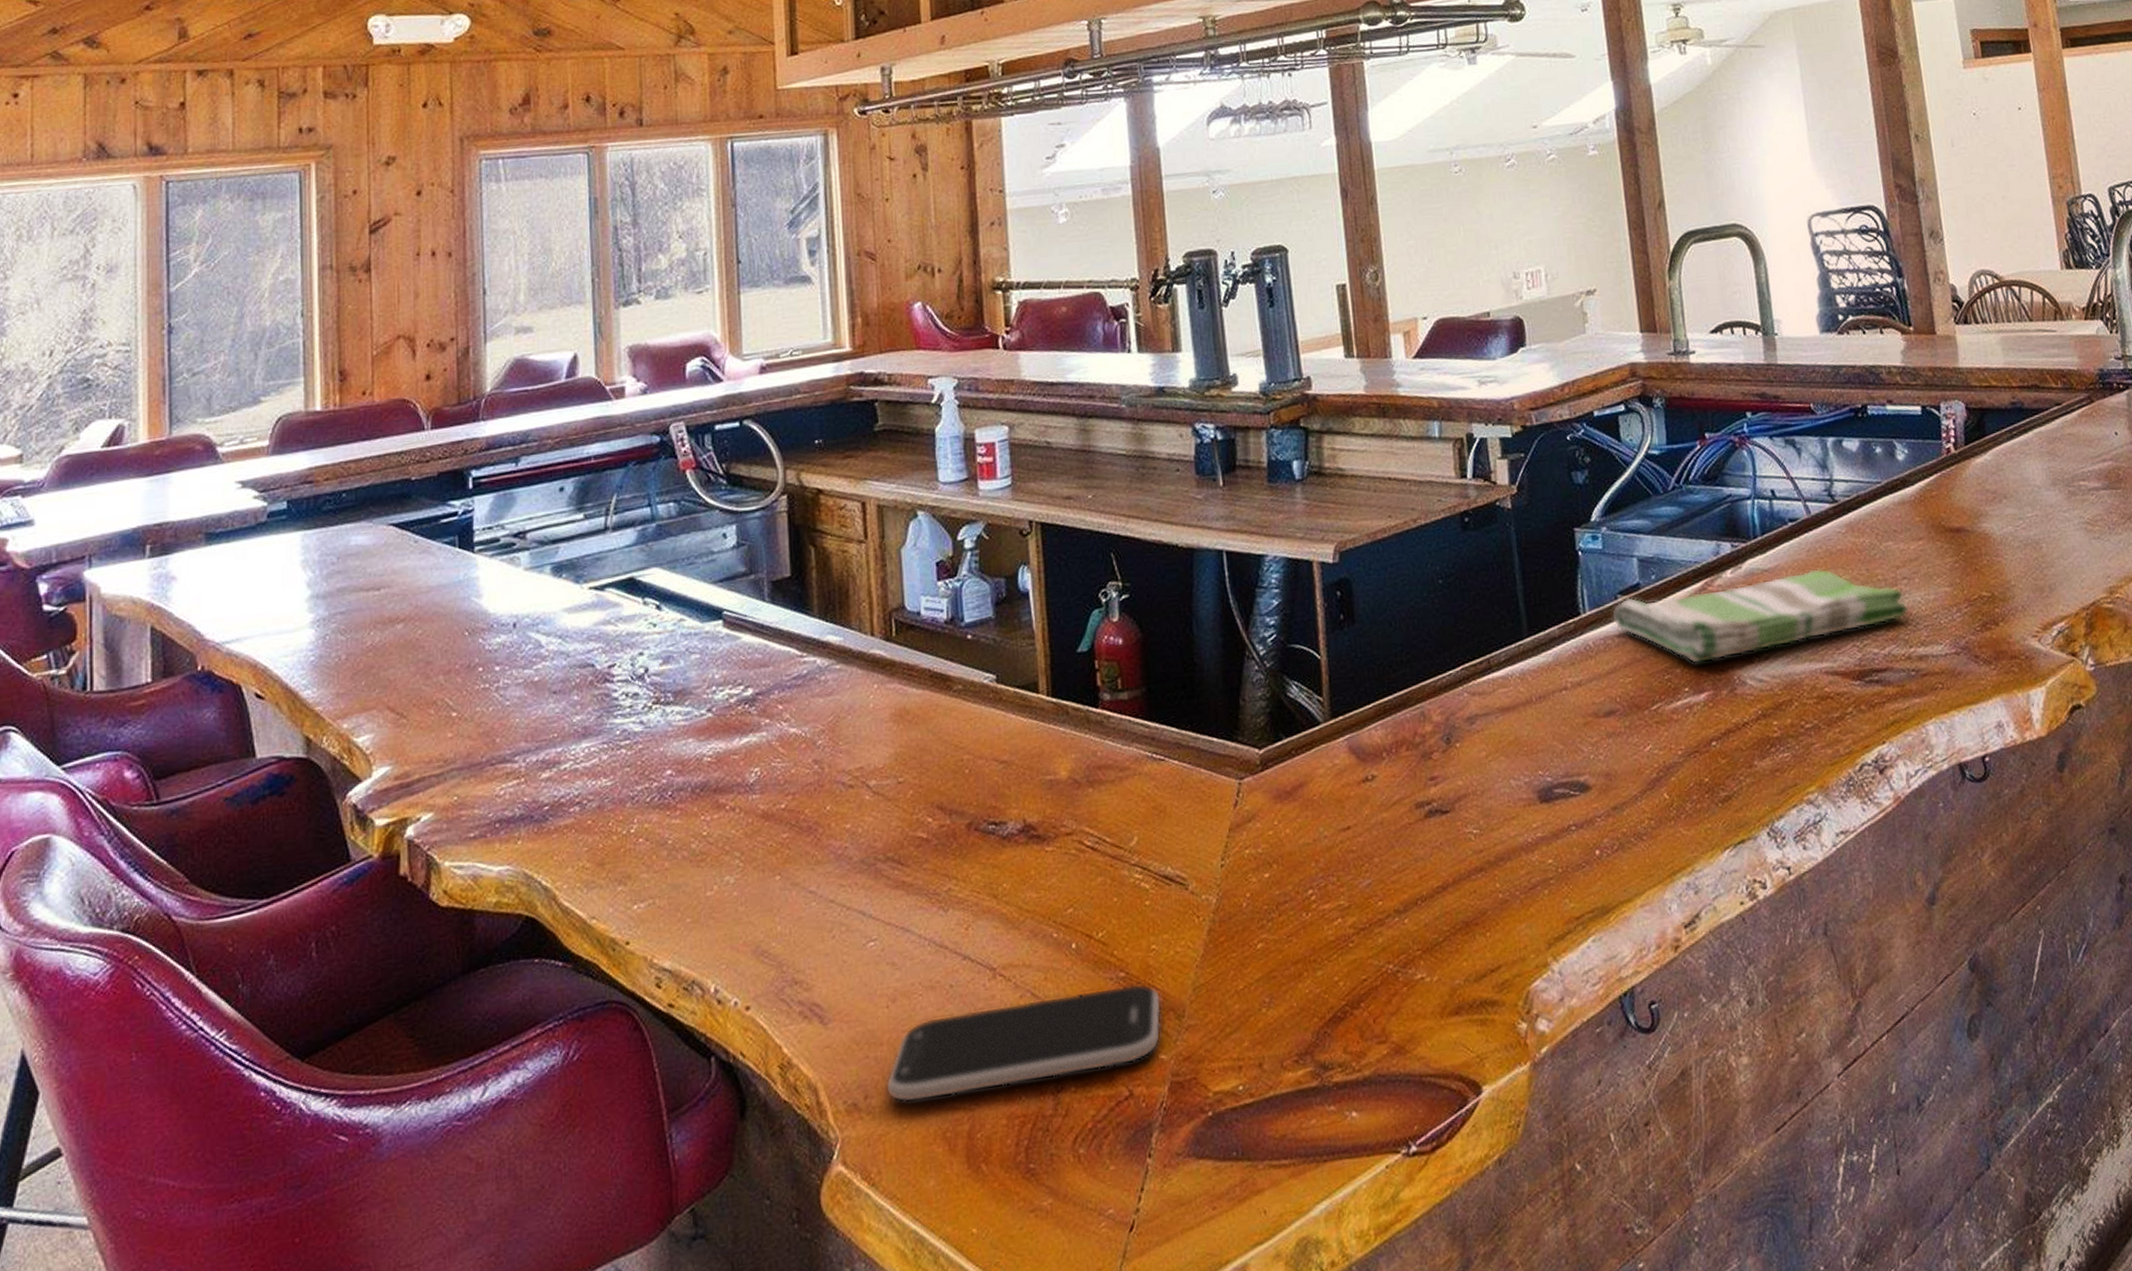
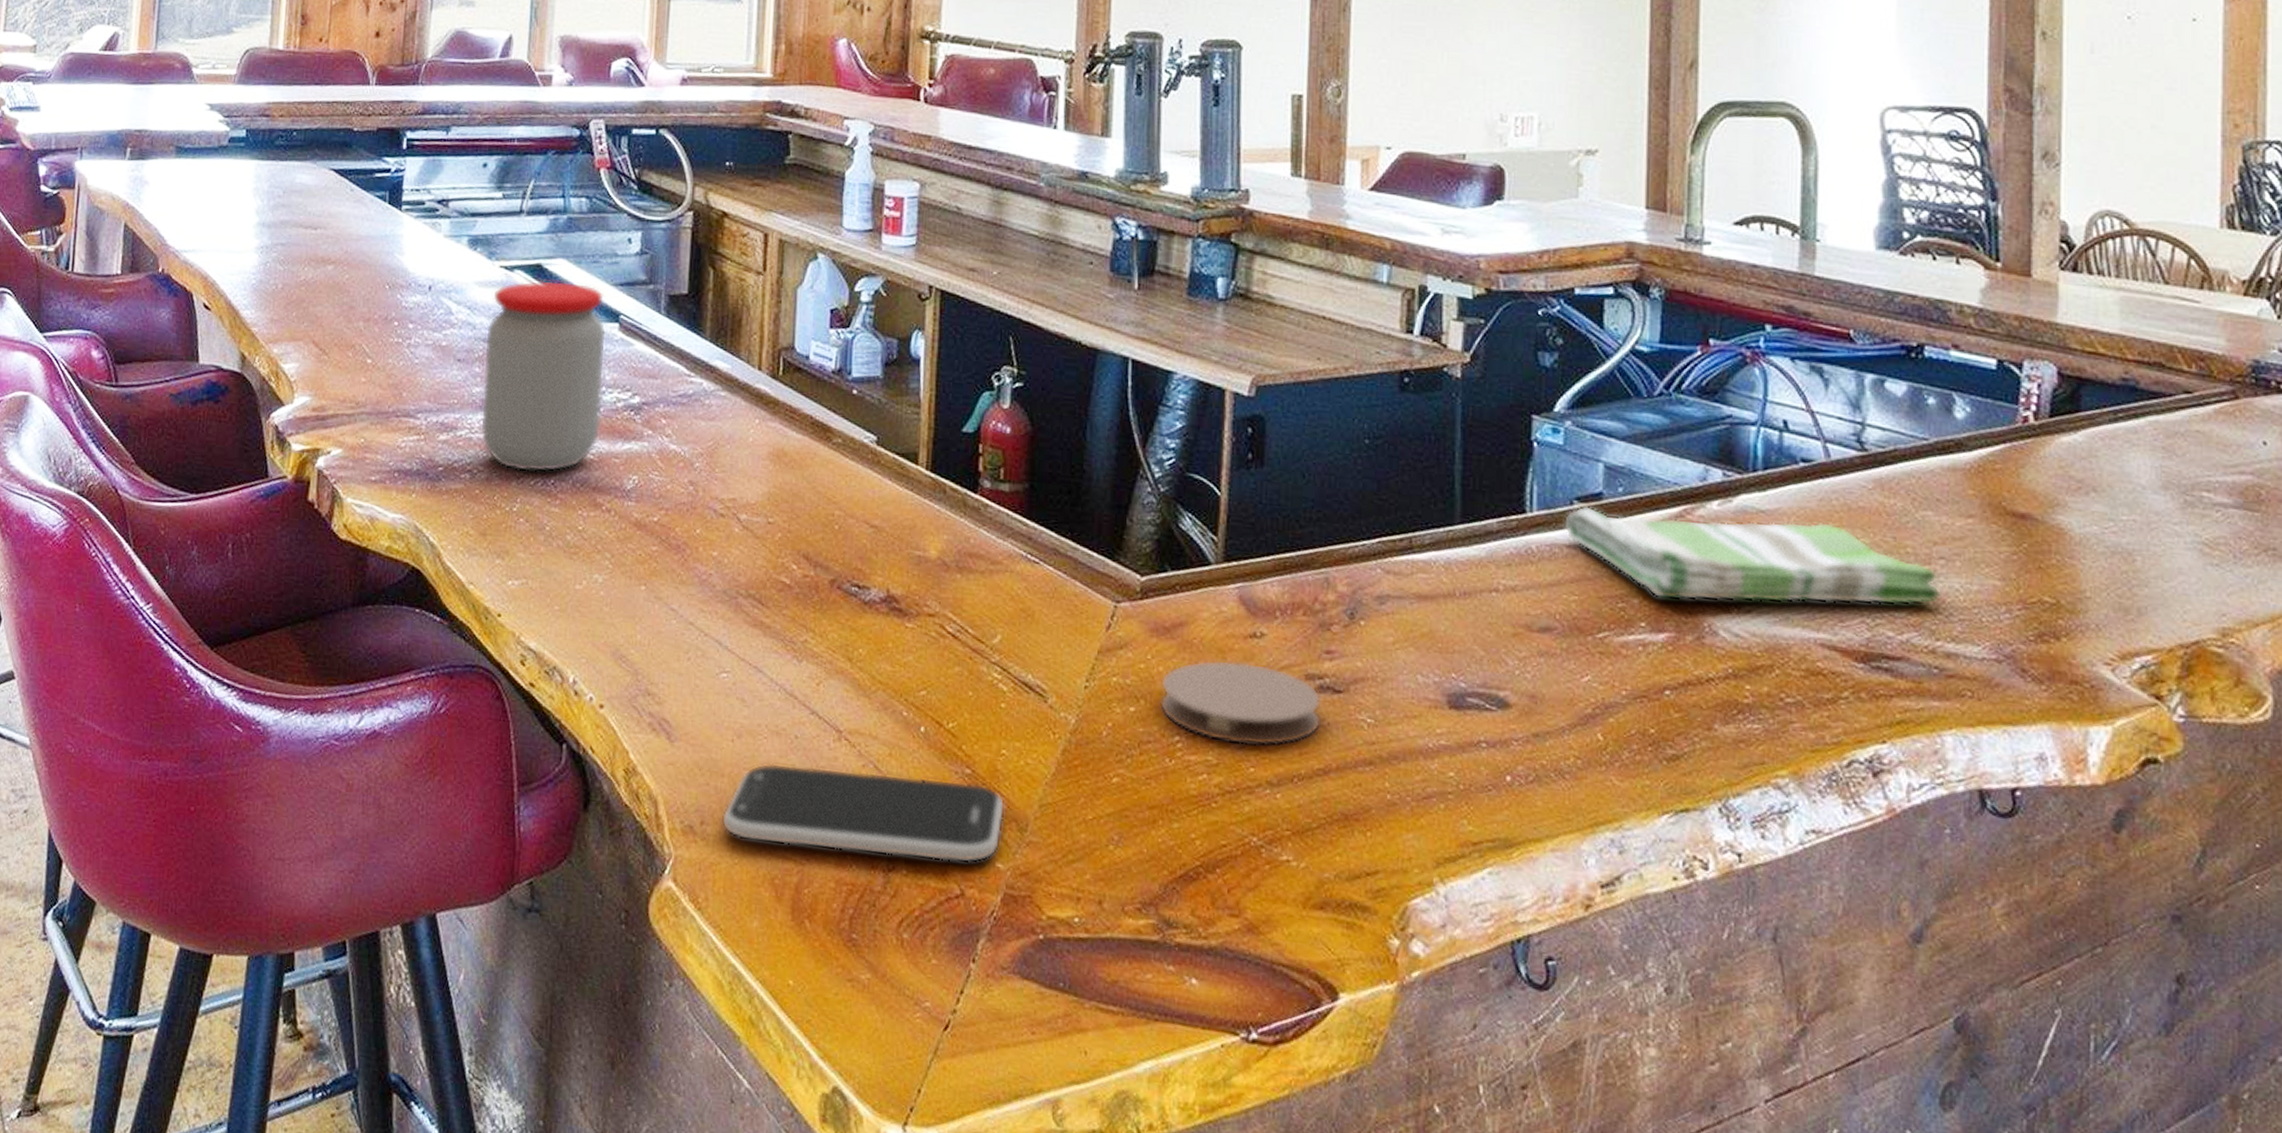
jar: none [582,587,716,792] -> present [480,280,607,473]
coaster: none [1289,804,1435,885] -> present [1160,659,1322,746]

